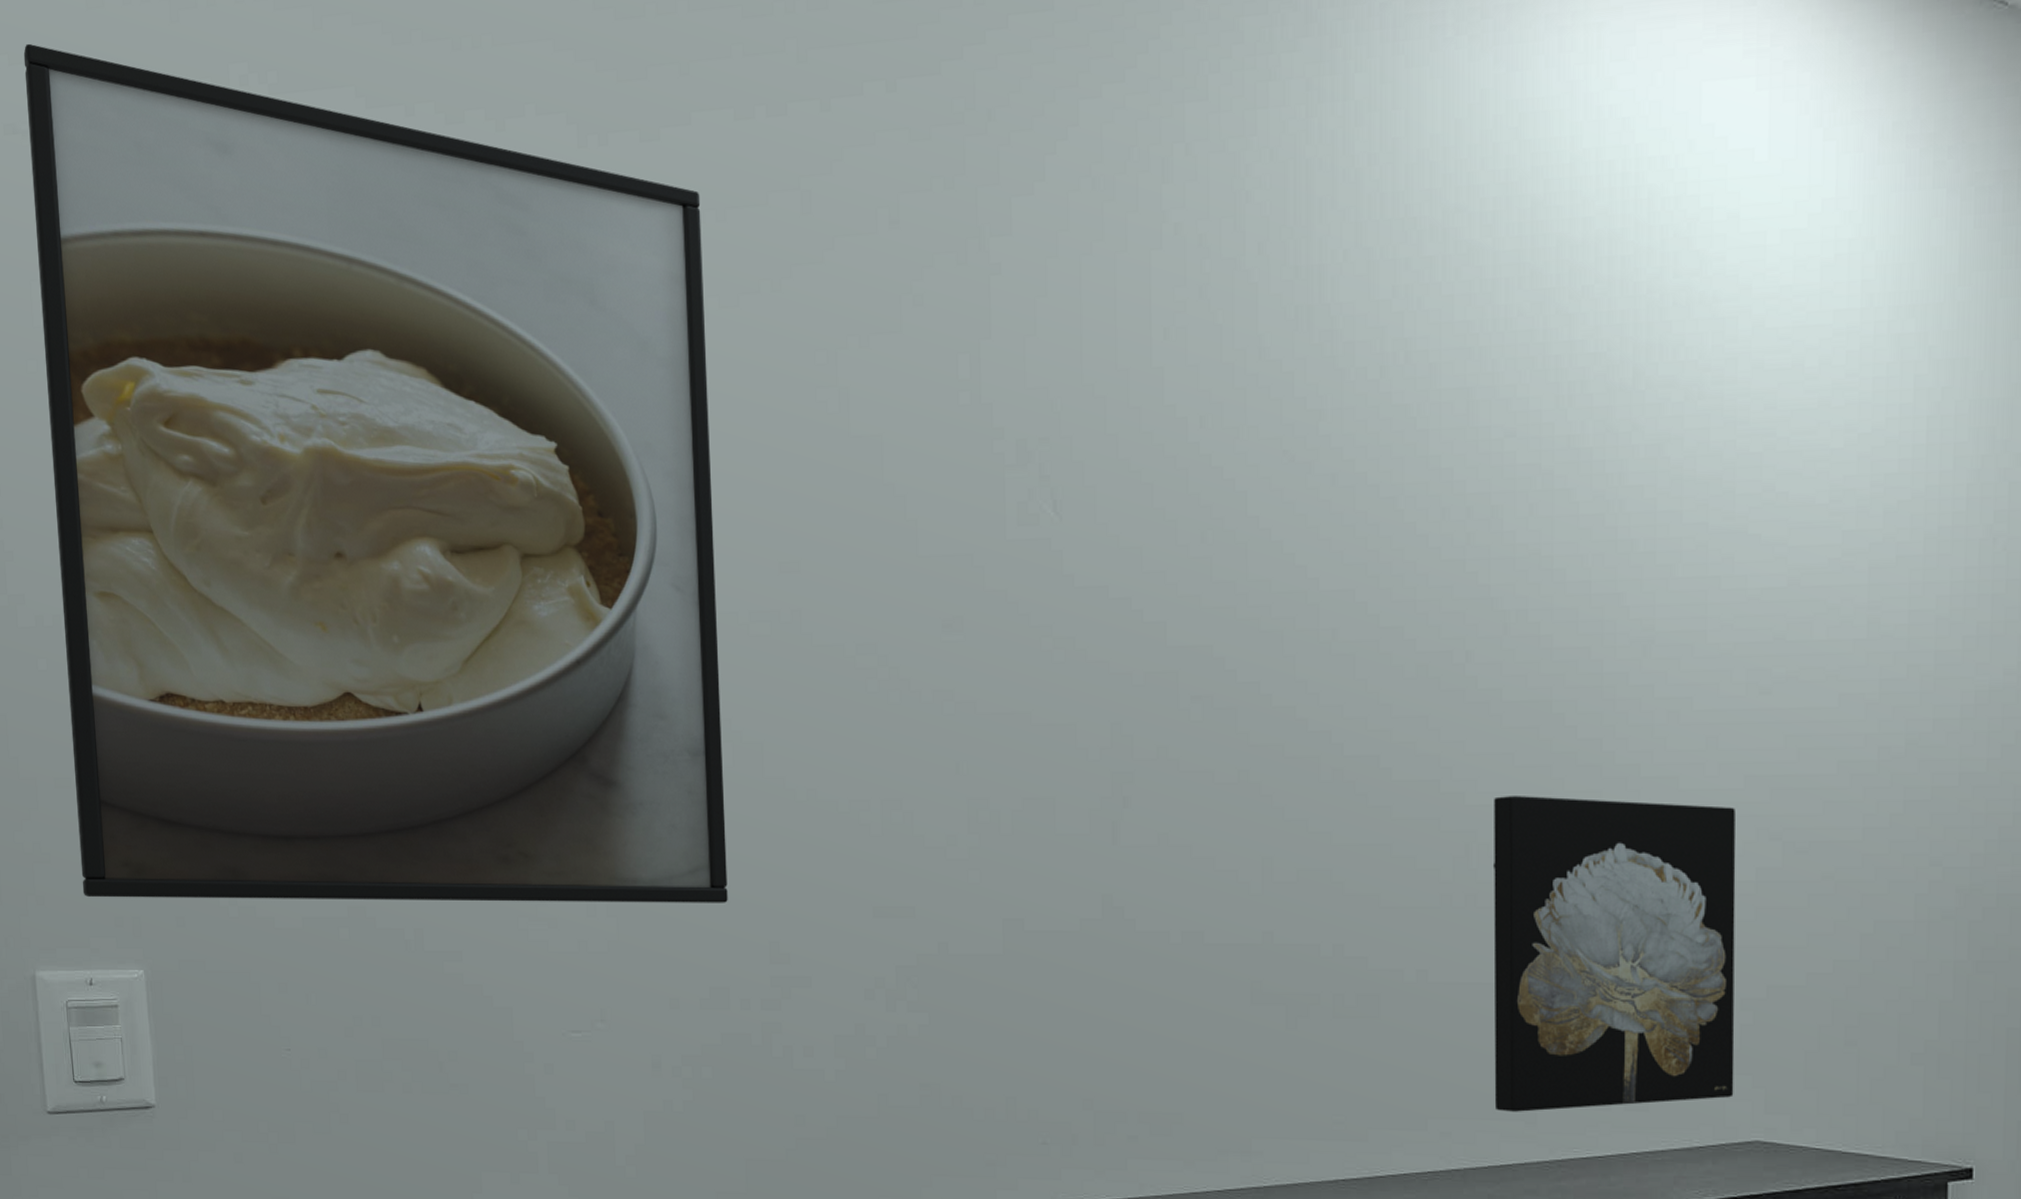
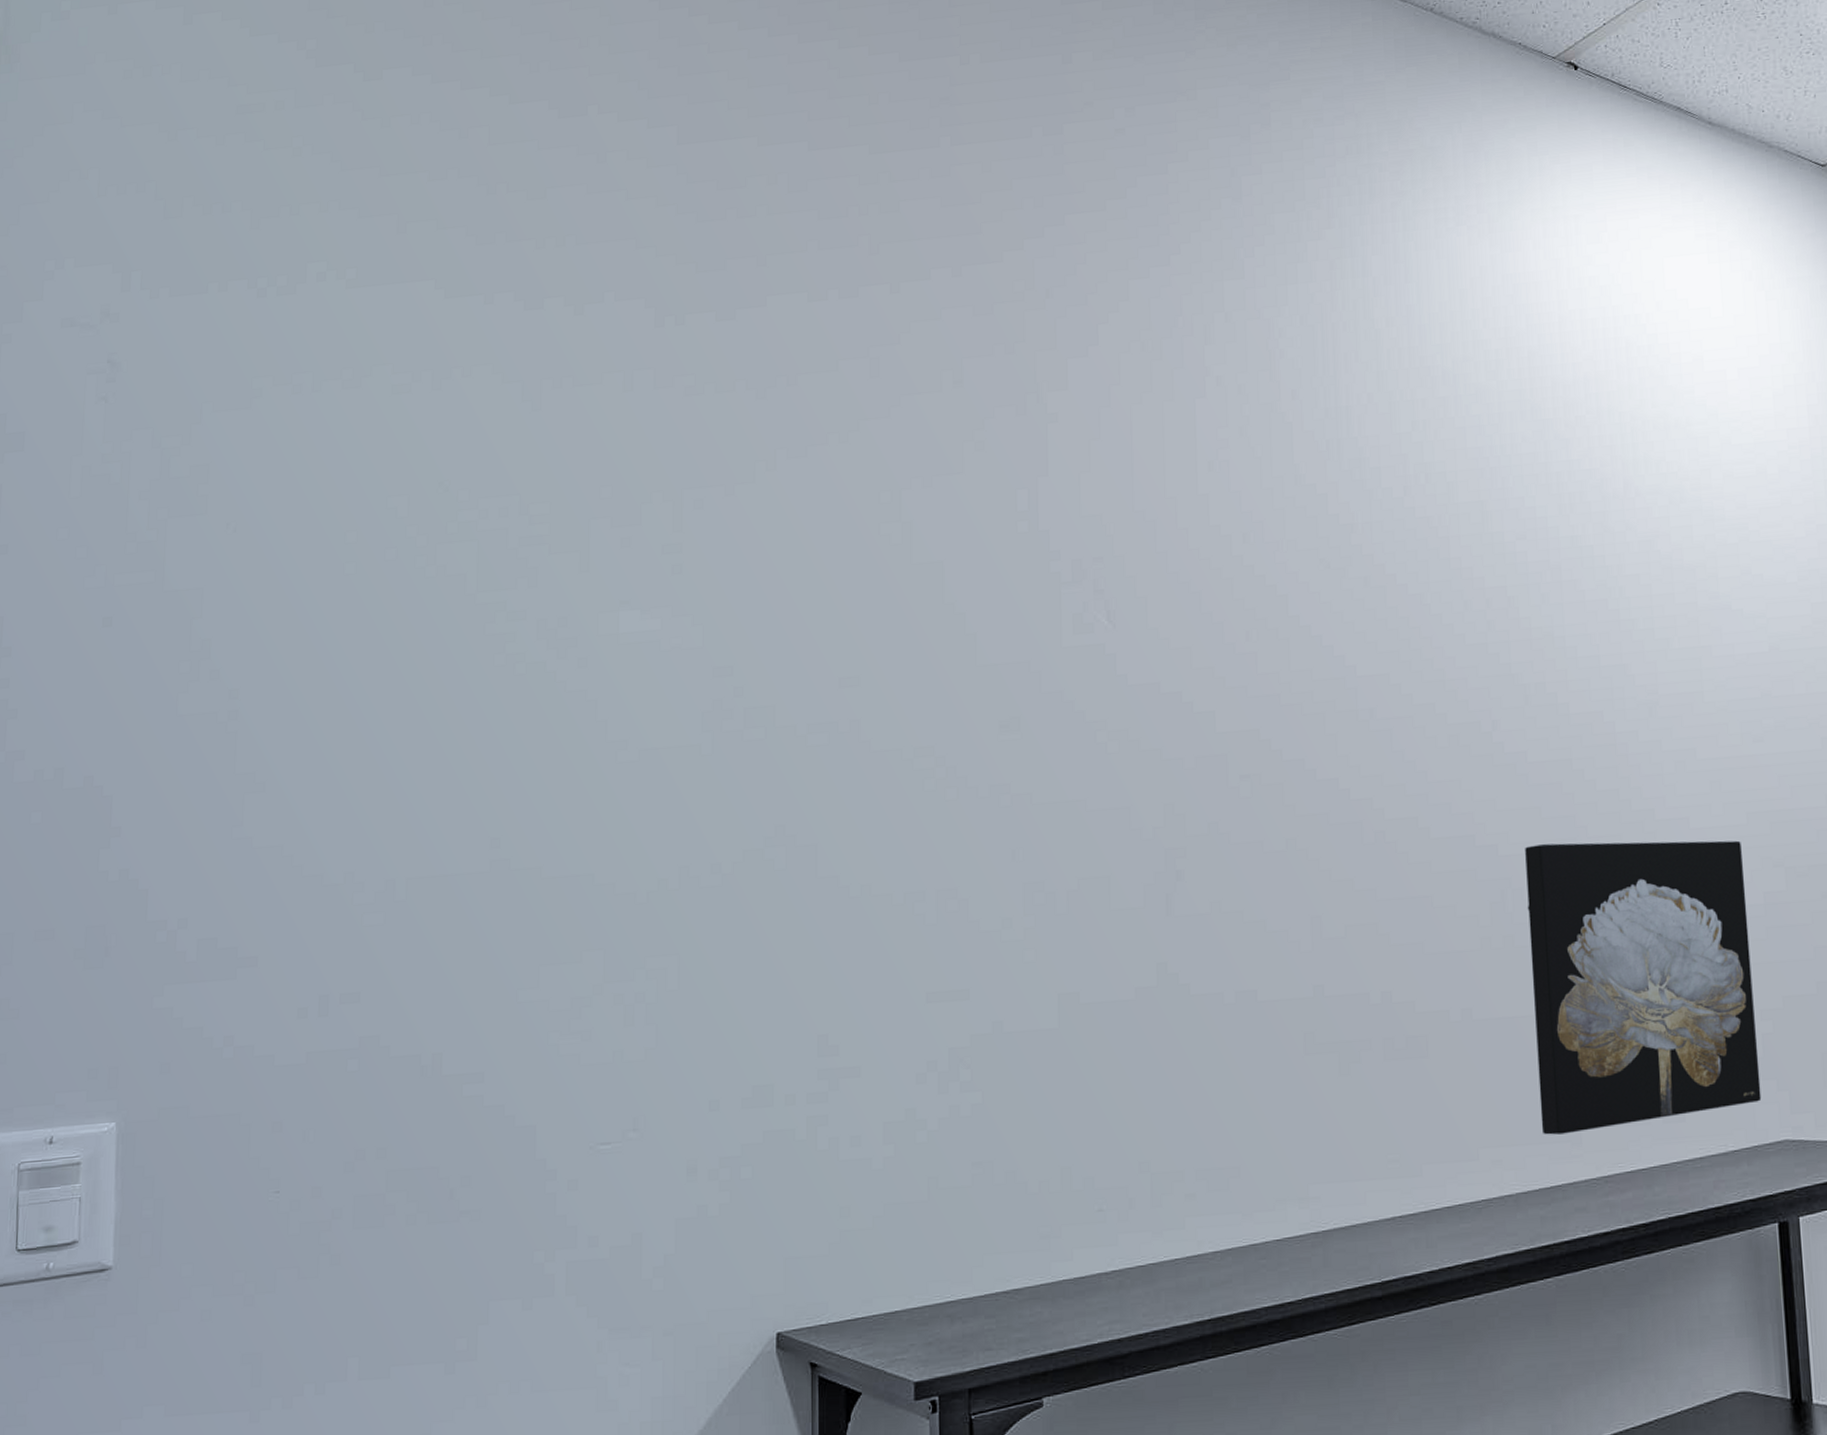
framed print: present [23,43,728,903] -> none [53,248,776,1052]

